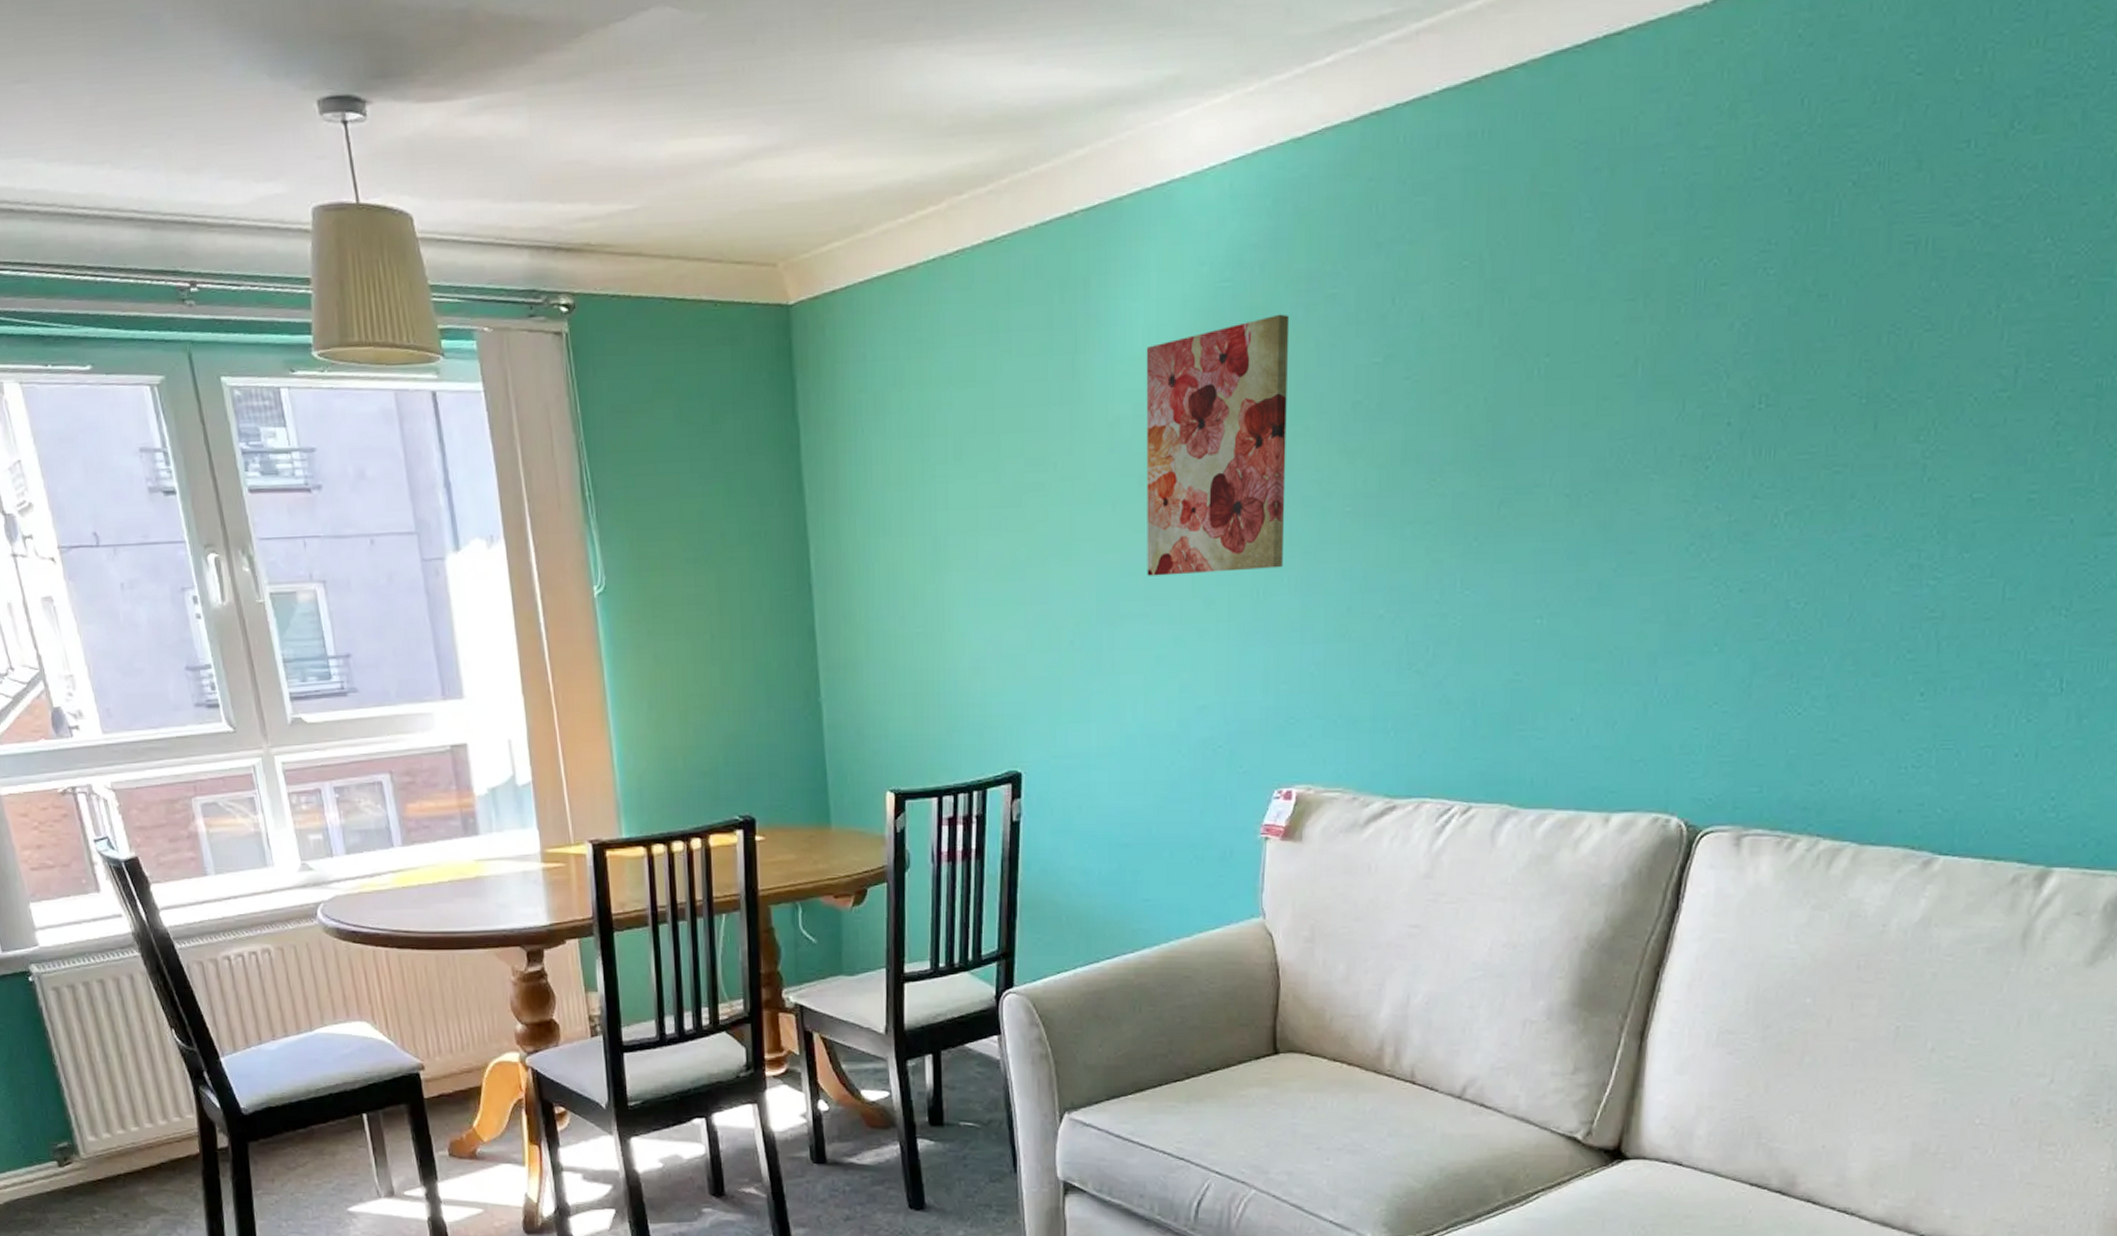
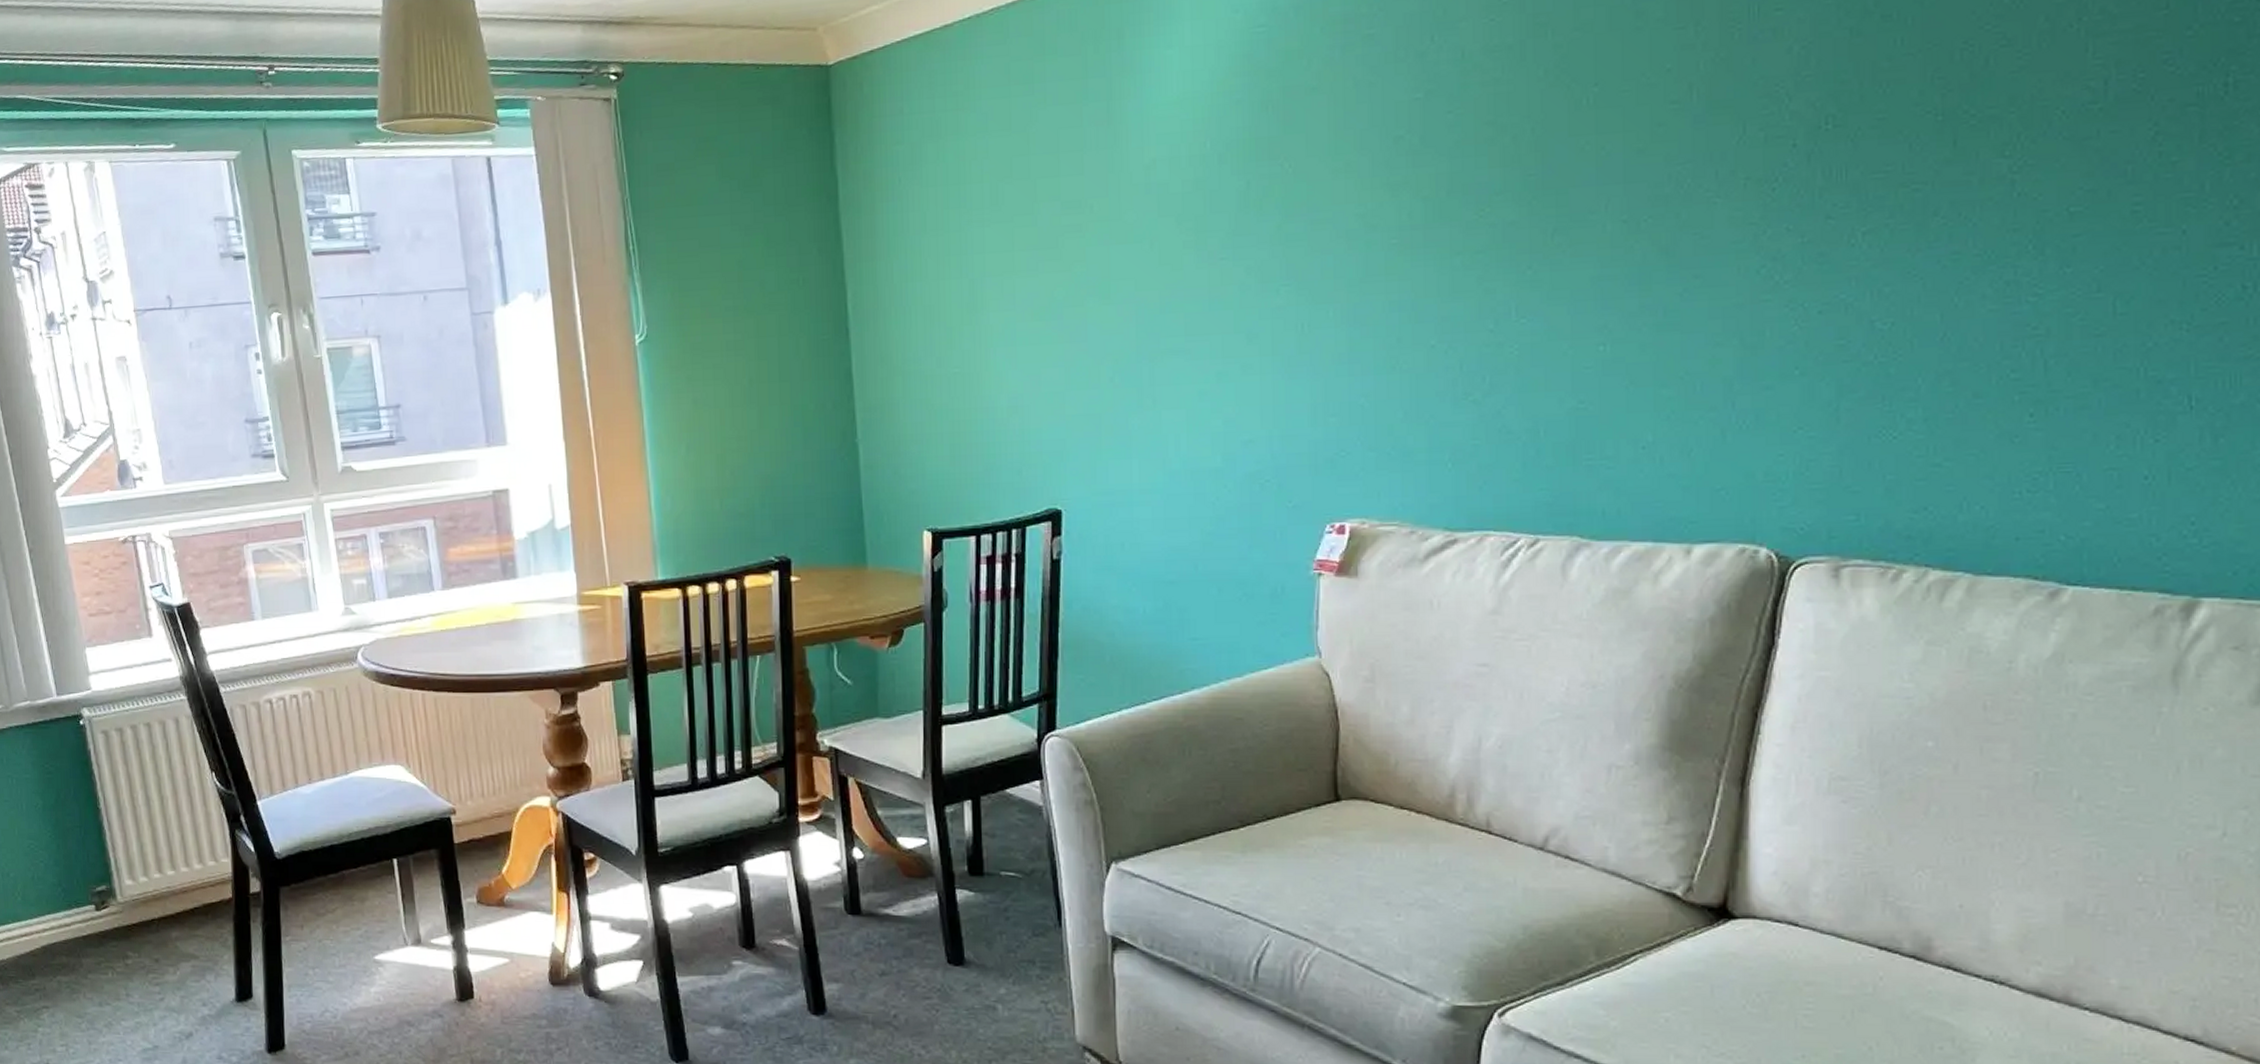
wall art: present [1146,313,1290,576] -> none [1181,55,1328,313]

